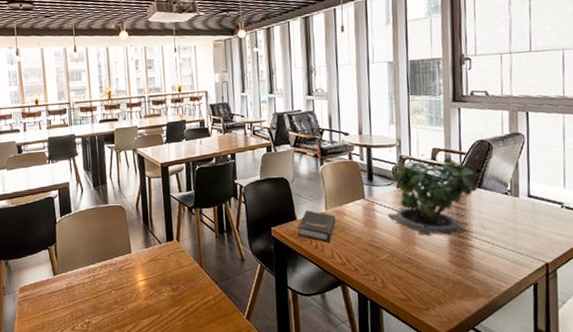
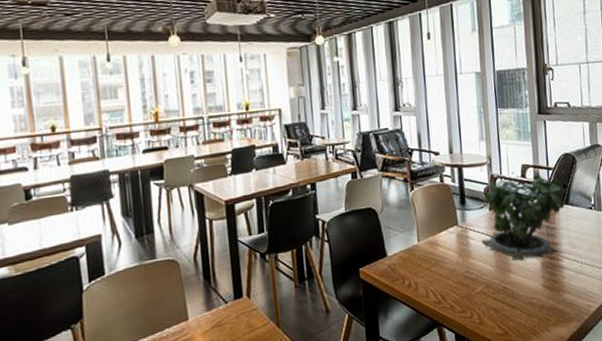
hardback book: present [297,210,336,243] -> none [388,243,430,280]

